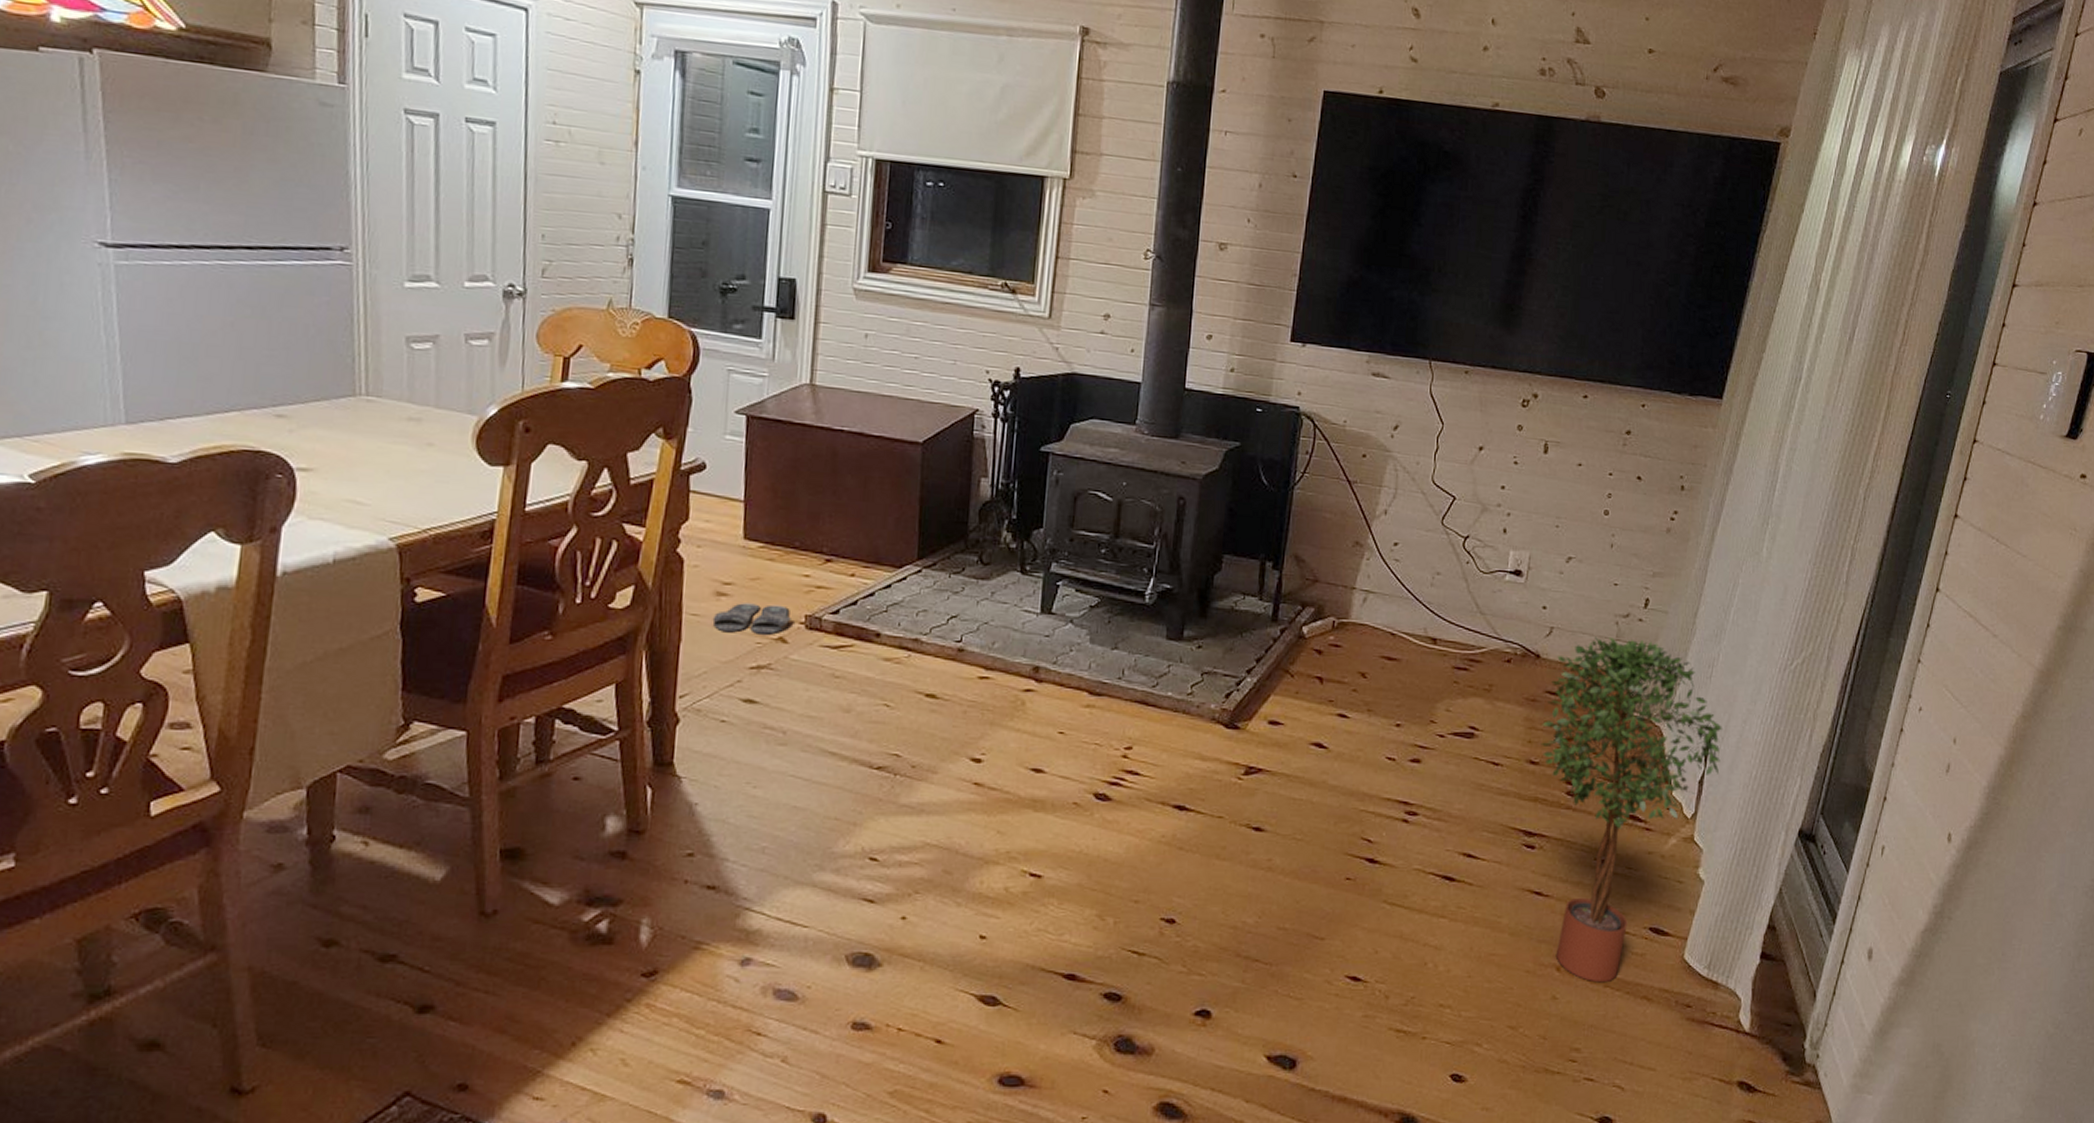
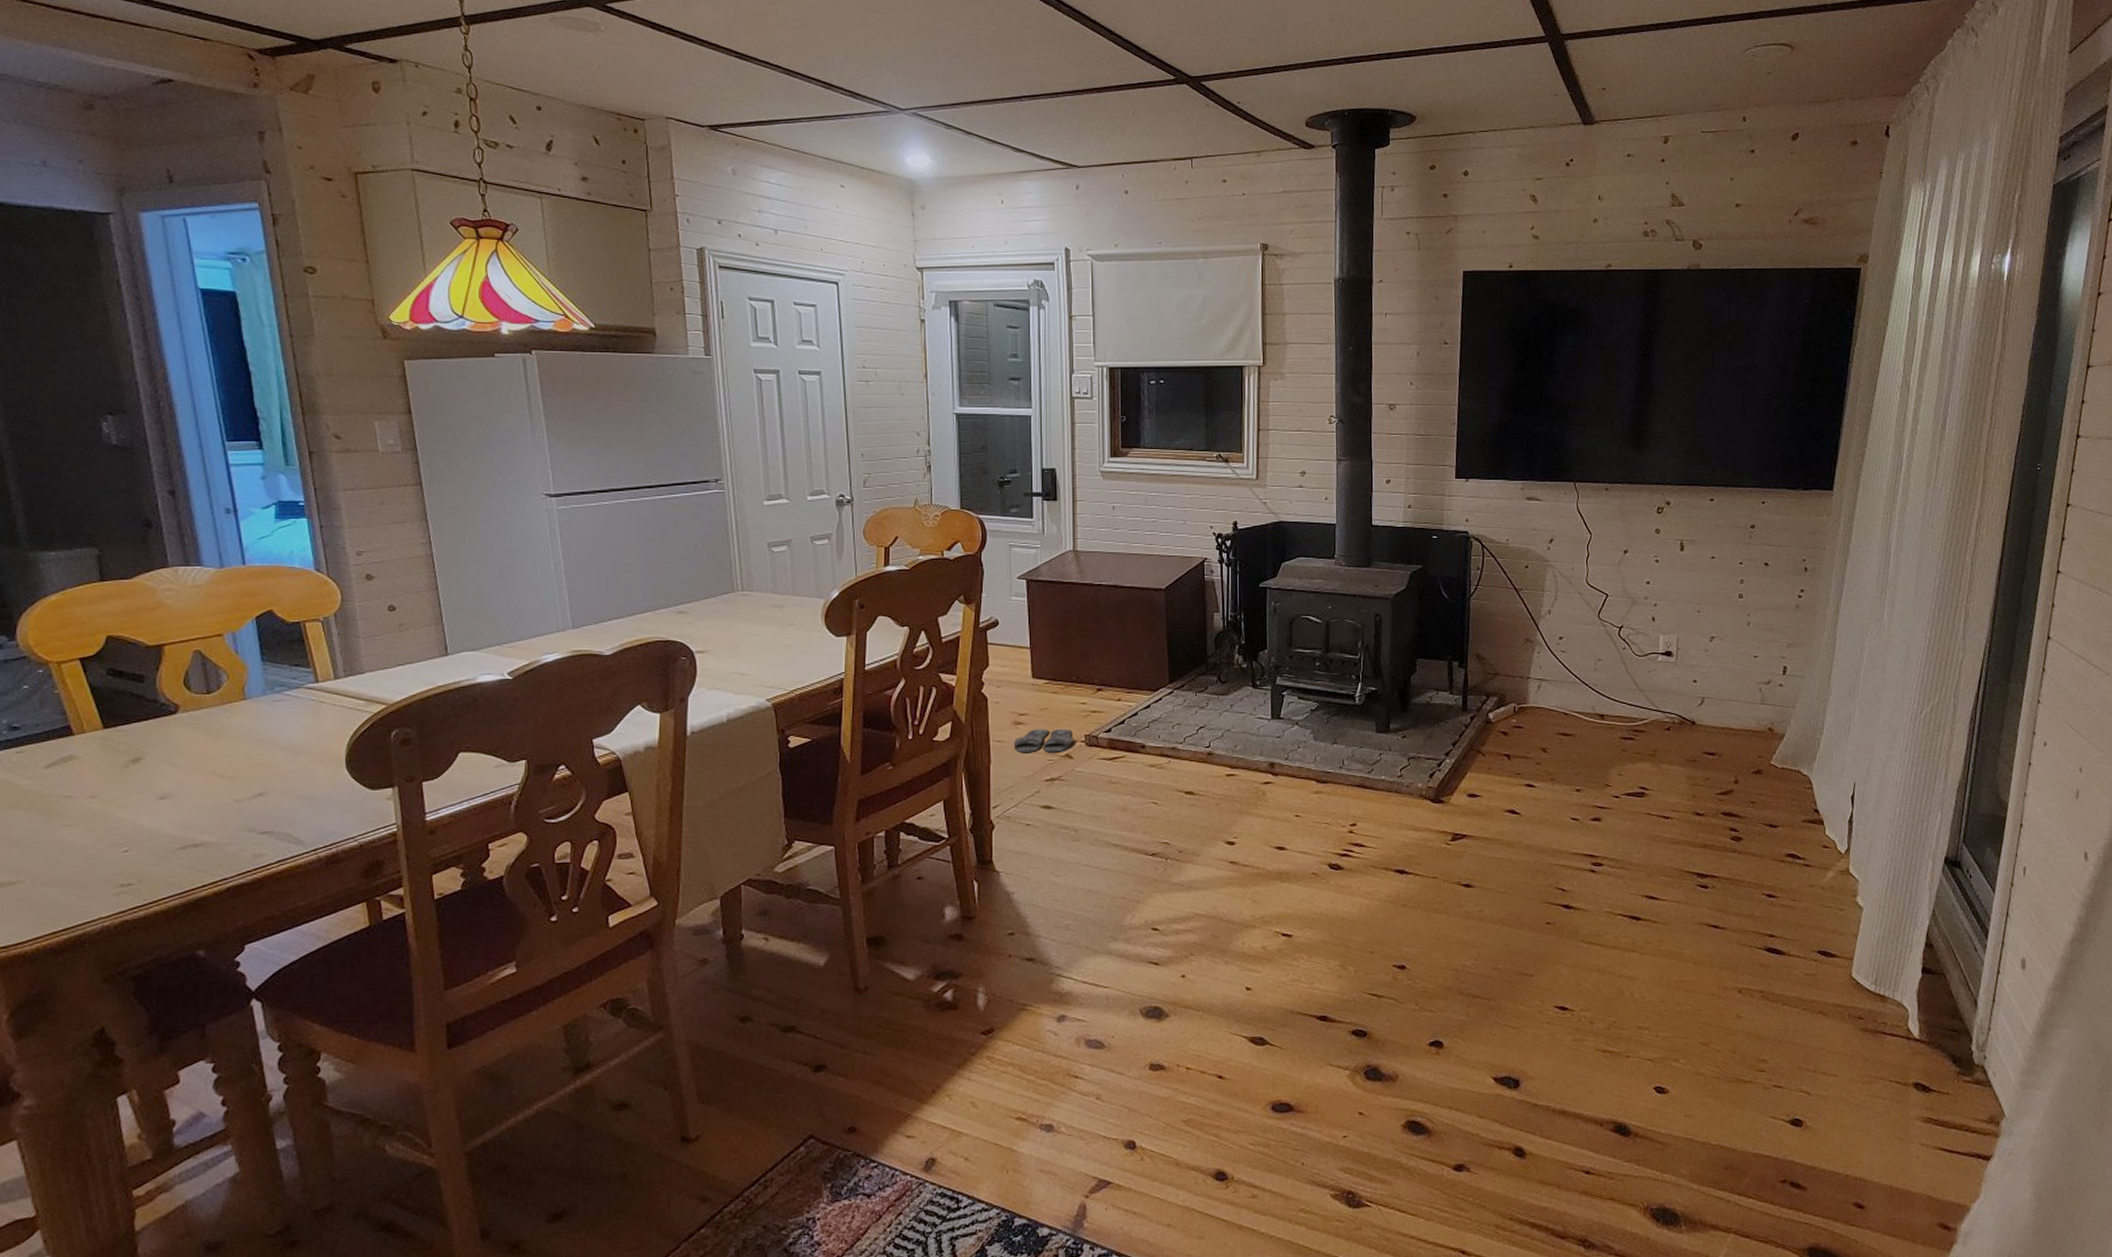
potted tree: present [1541,637,1723,983] -> none [1703,702,1867,1002]

